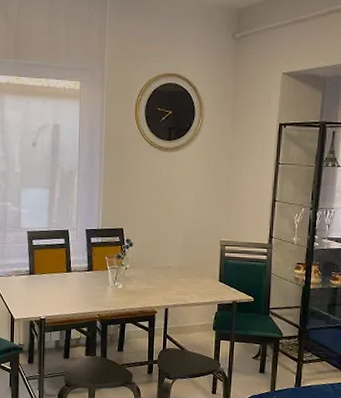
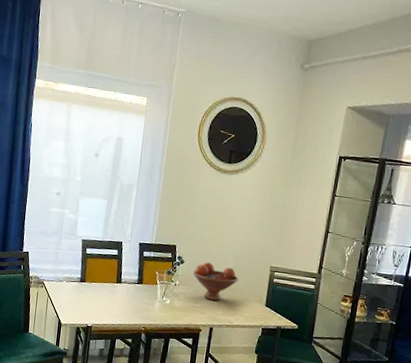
fruit bowl: none [142,242,189,281] -> present [192,262,238,301]

